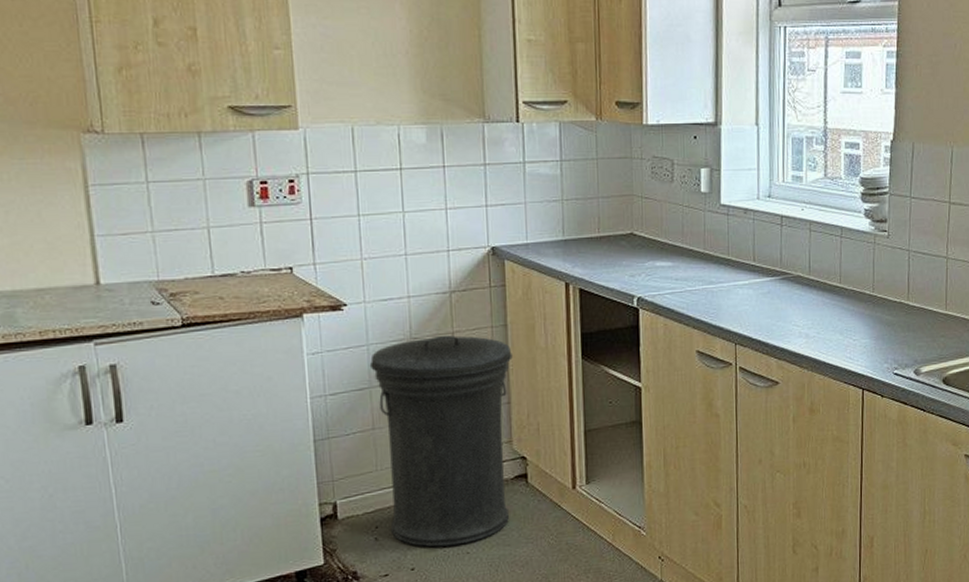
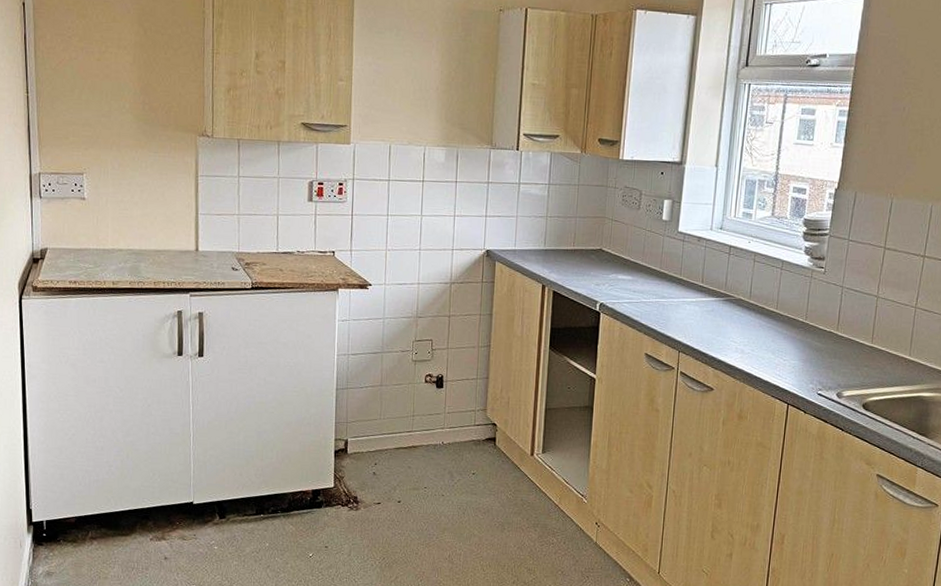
trash can: present [369,335,513,547] -> none [383,317,494,488]

